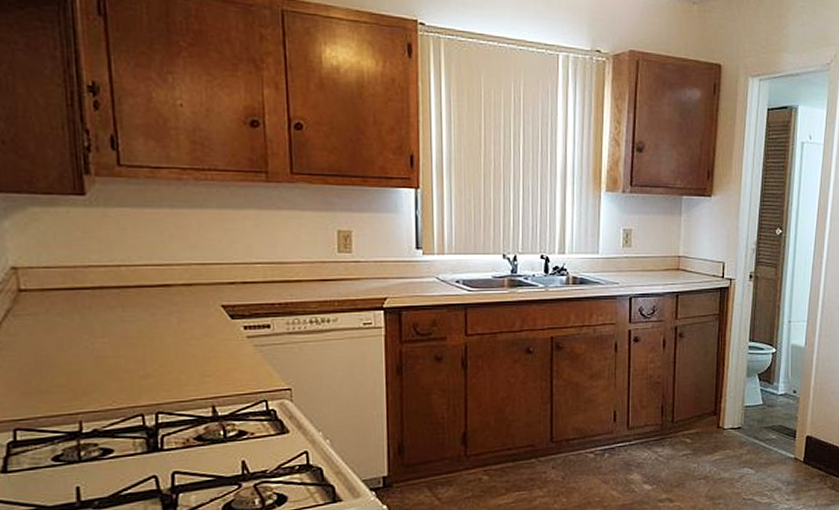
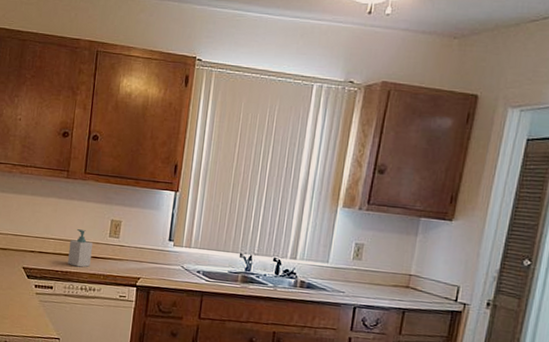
soap bottle: none [285,247,318,295] -> present [68,229,93,268]

